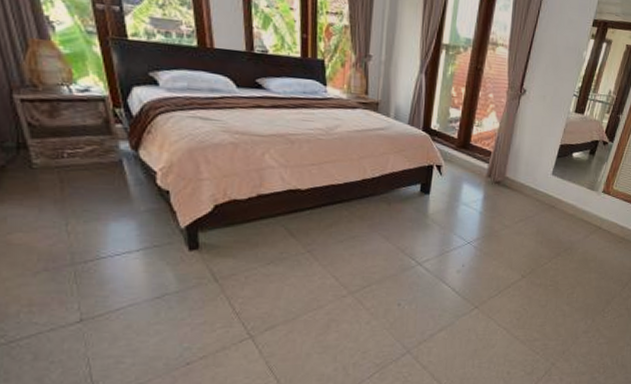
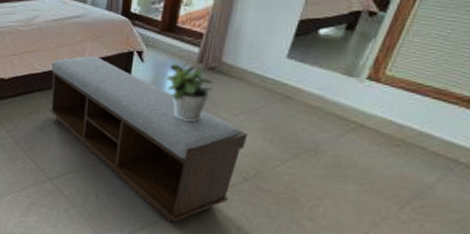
bench: none [351,168,525,321] -> present [50,55,248,222]
potted plant: none [462,177,500,229] -> present [166,63,214,121]

